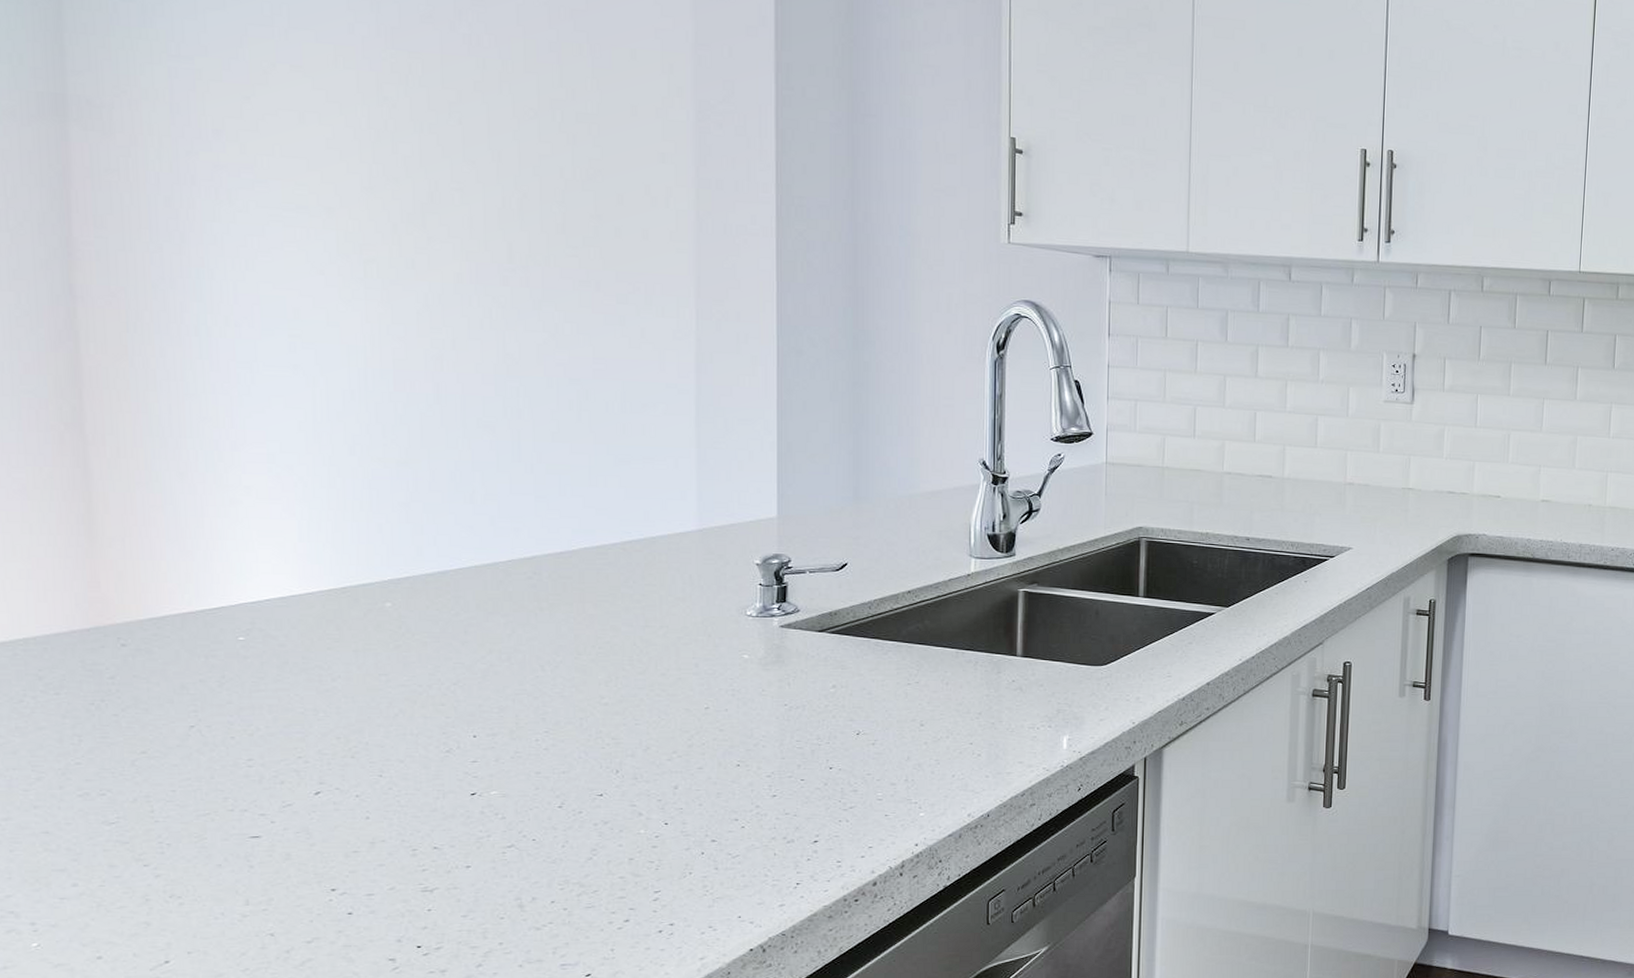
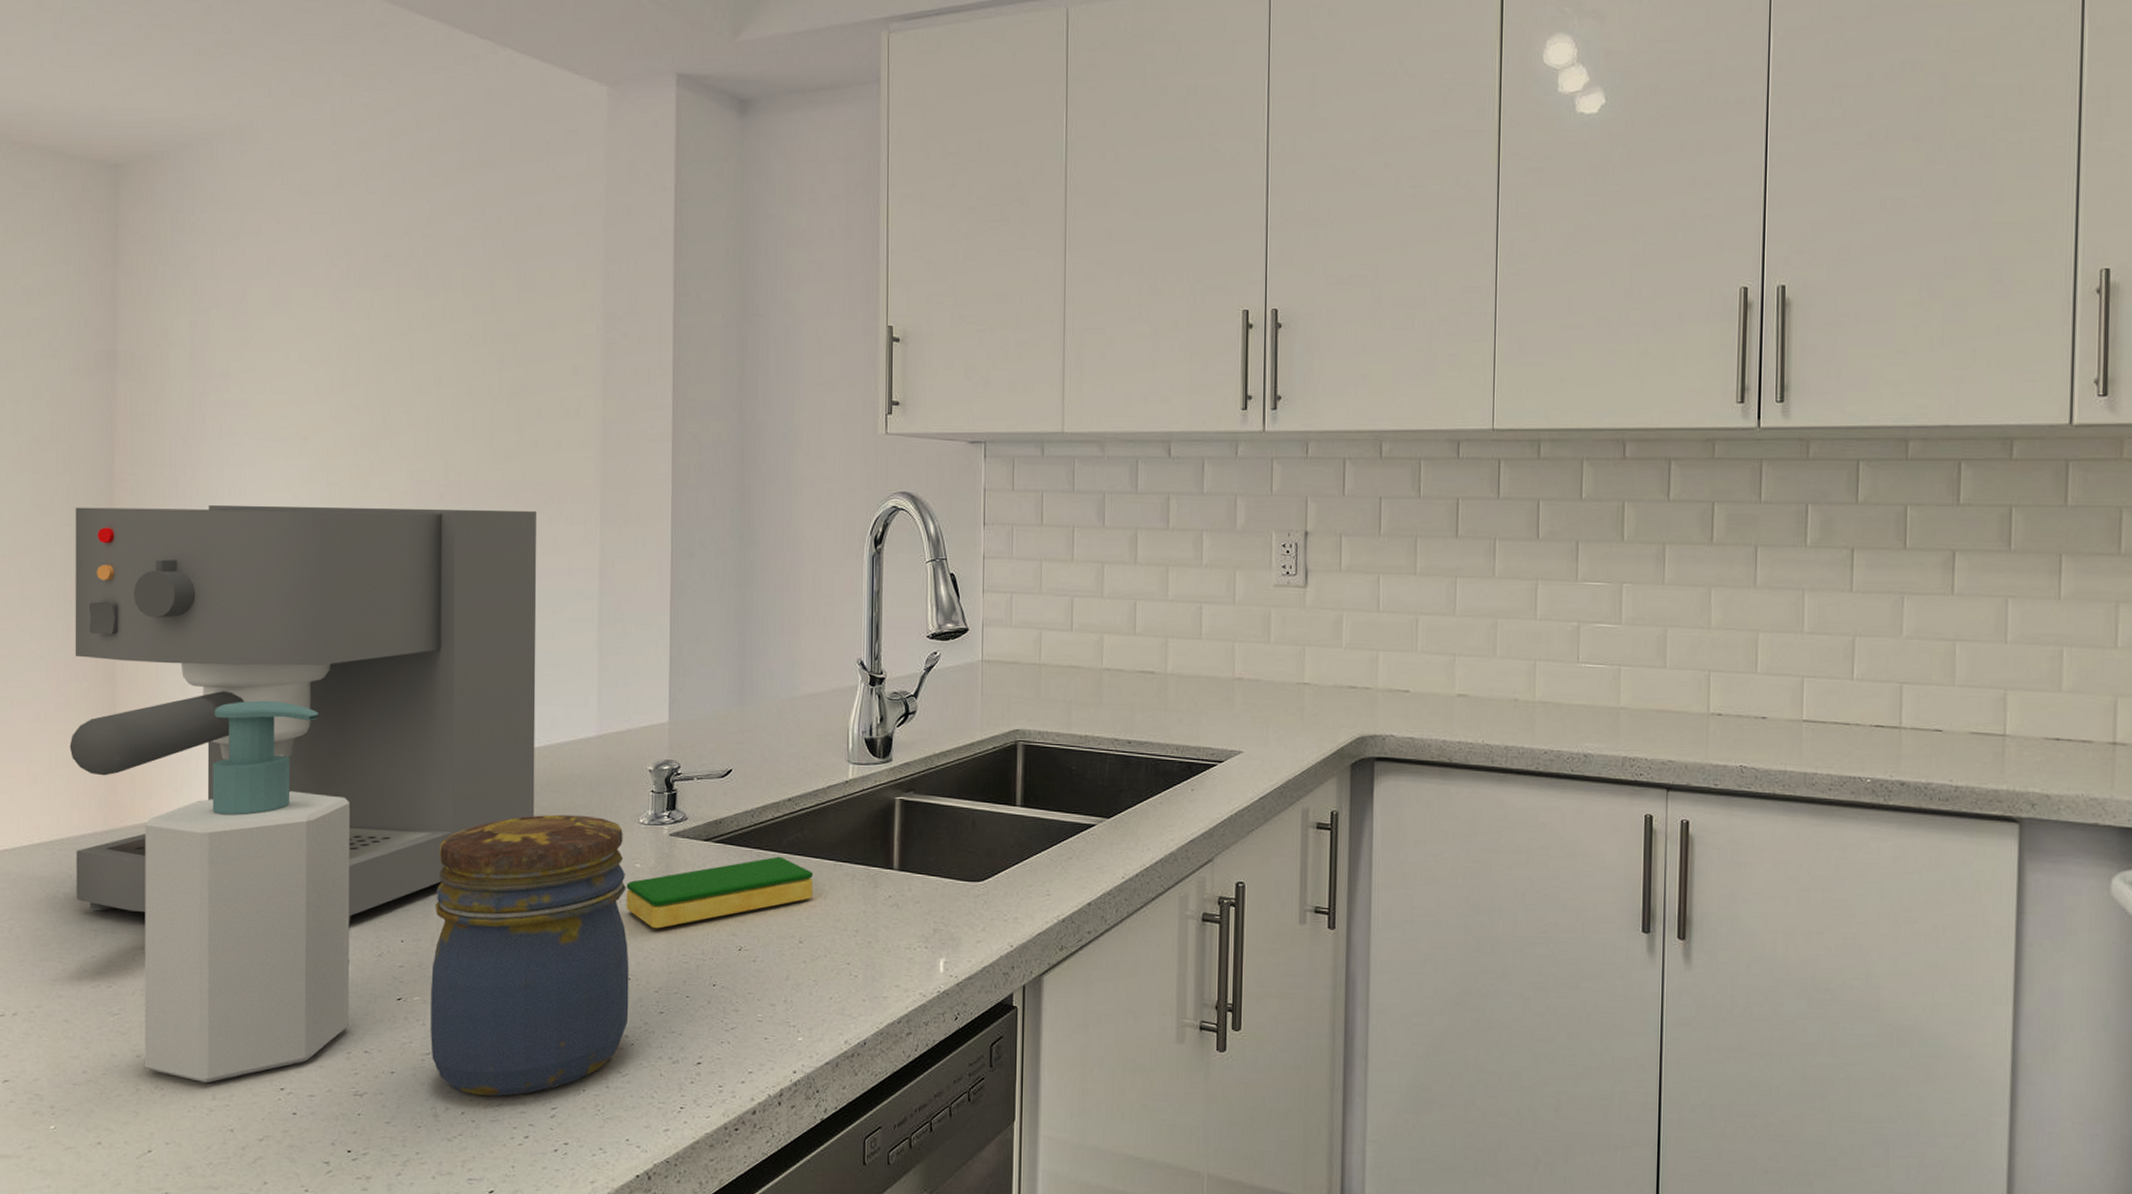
coffee maker: none [19,270,627,719] -> present [69,504,537,922]
soap bottle: none [140,489,413,889] -> present [144,700,351,1083]
jar: none [511,607,738,883] -> present [431,814,629,1096]
dish sponge: none [733,645,934,717] -> present [626,856,813,929]

